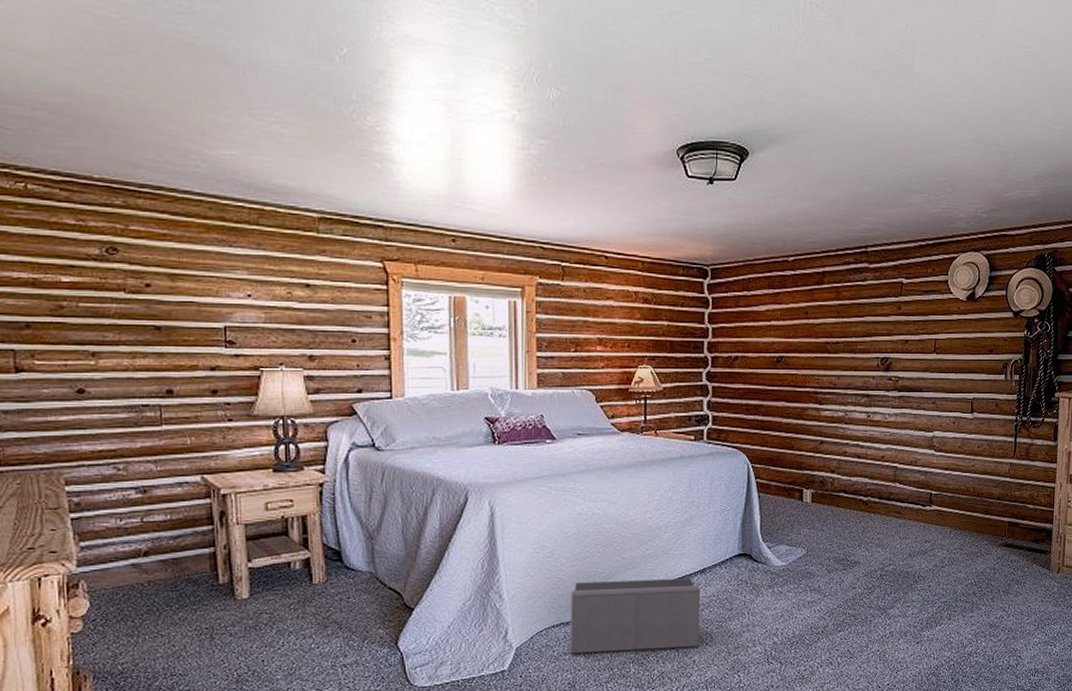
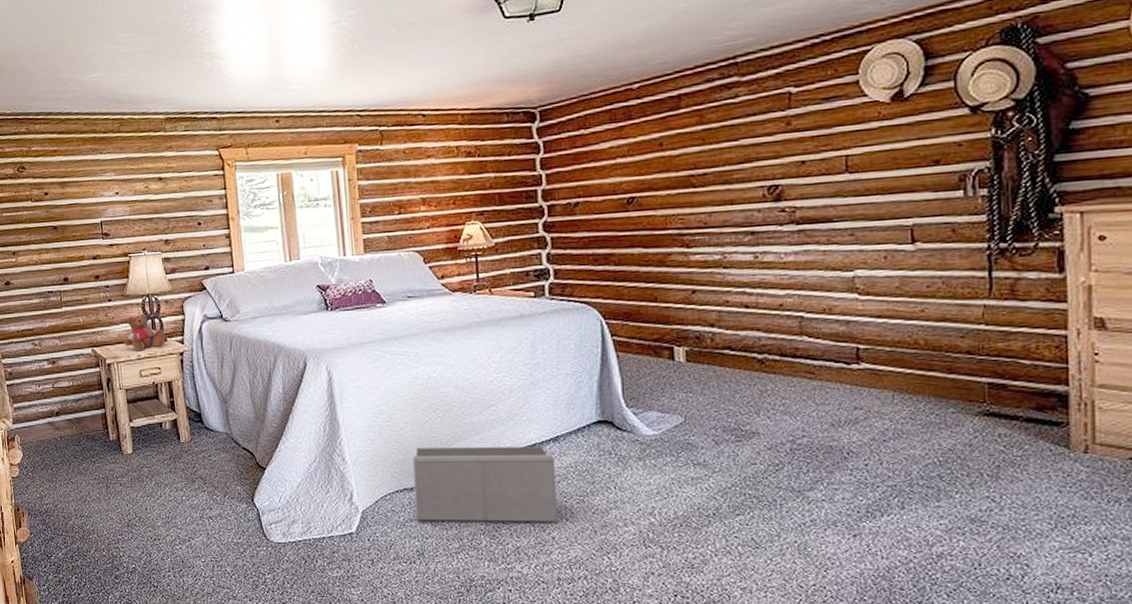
teddy bear: none [246,437,302,481] -> present [124,313,166,352]

